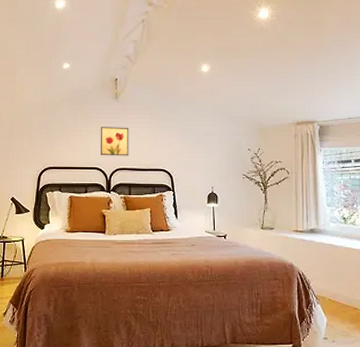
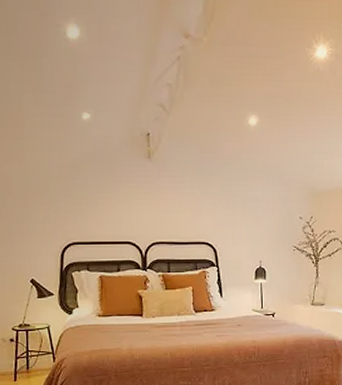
wall art: present [100,127,129,156] -> none [131,193,167,228]

